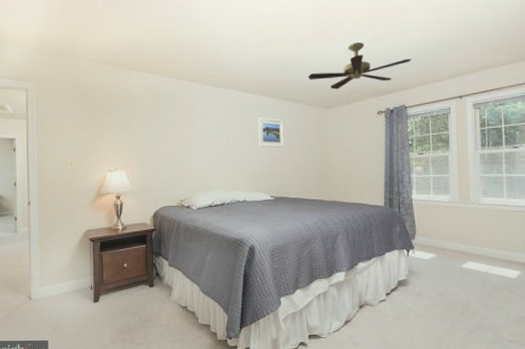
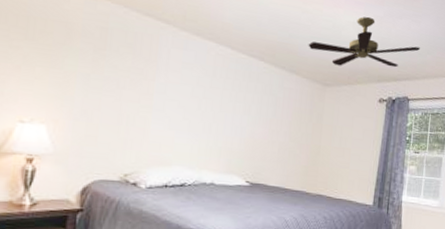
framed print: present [258,117,285,148] -> none [239,83,274,124]

